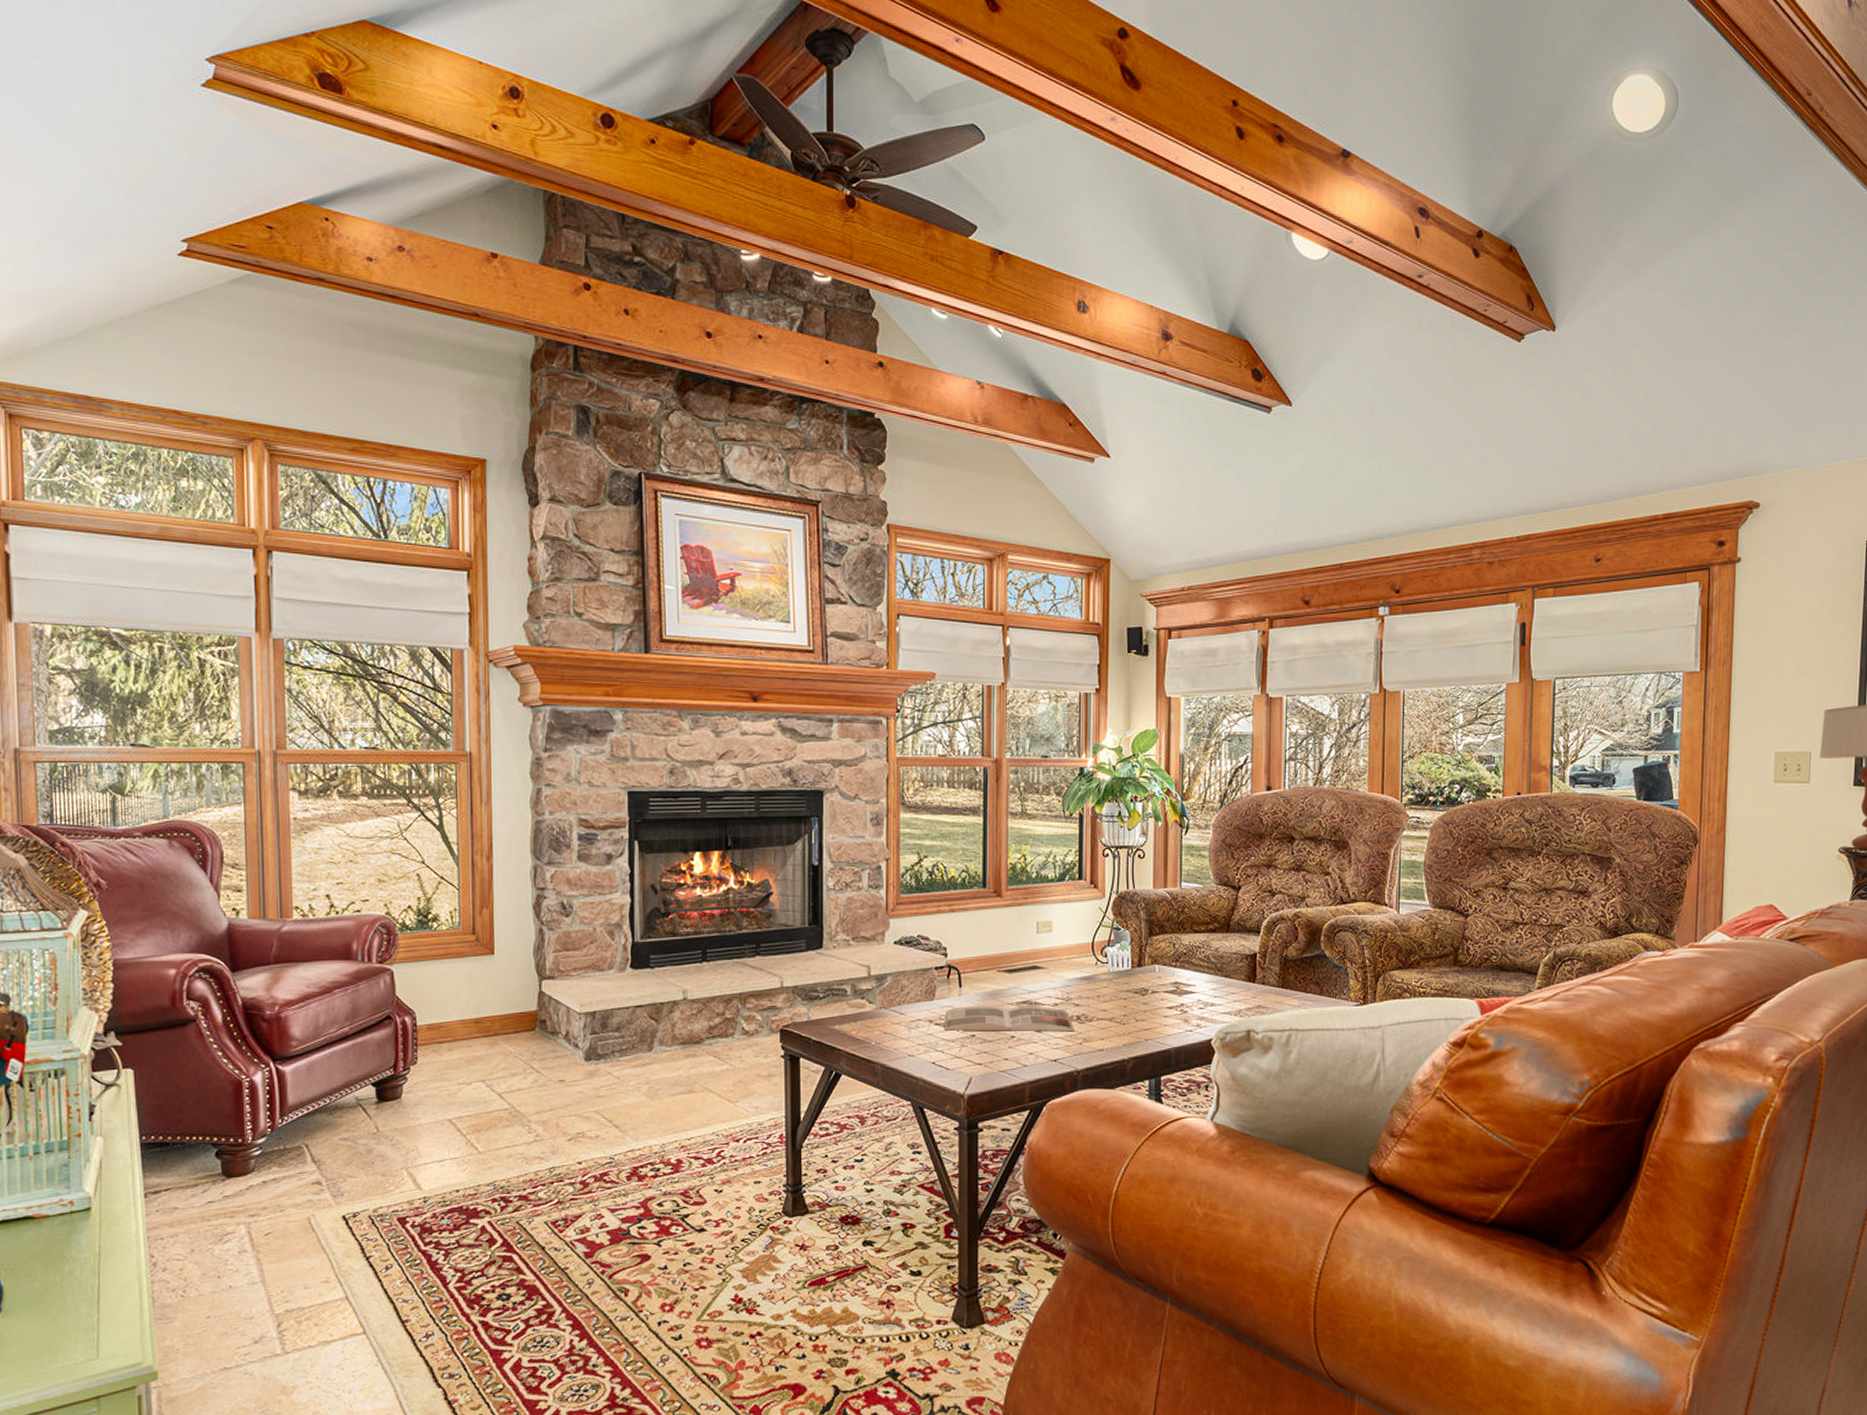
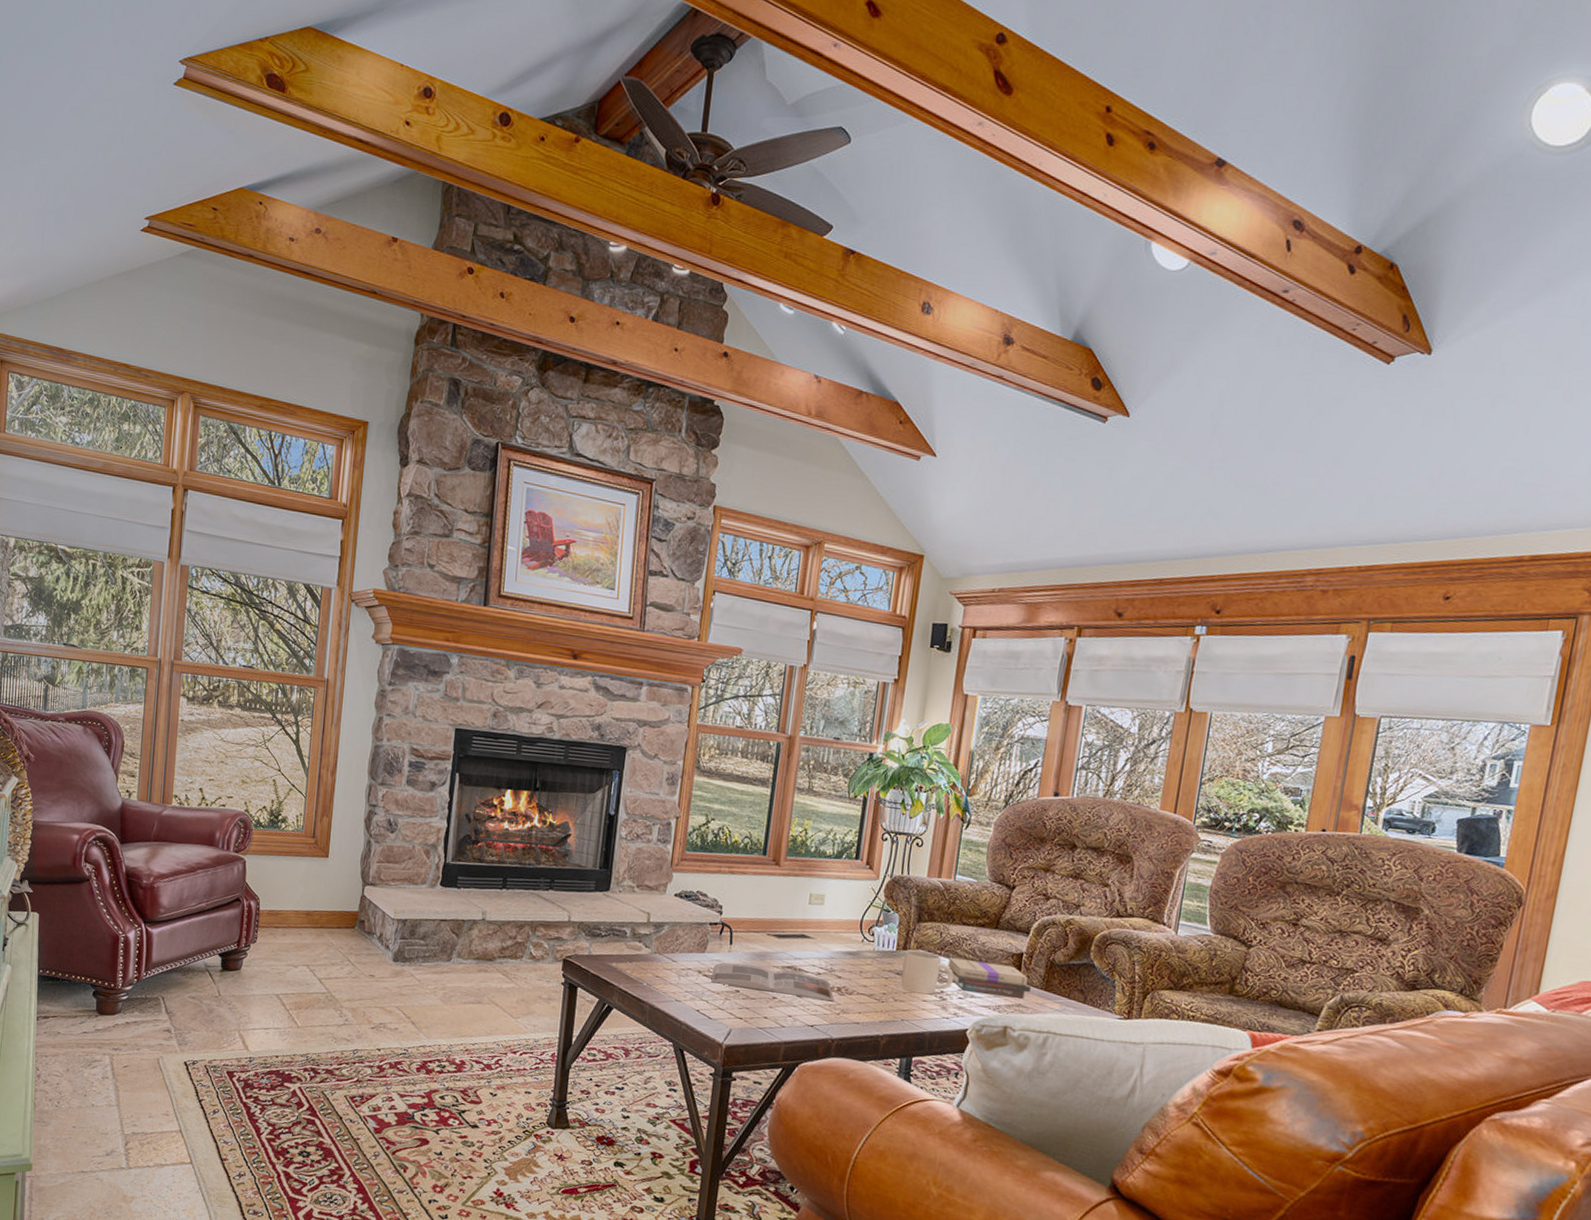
mug: none [1139,965,1191,1010] -> present [900,950,954,995]
books: none [1181,968,1268,1000] -> present [943,957,1031,999]

